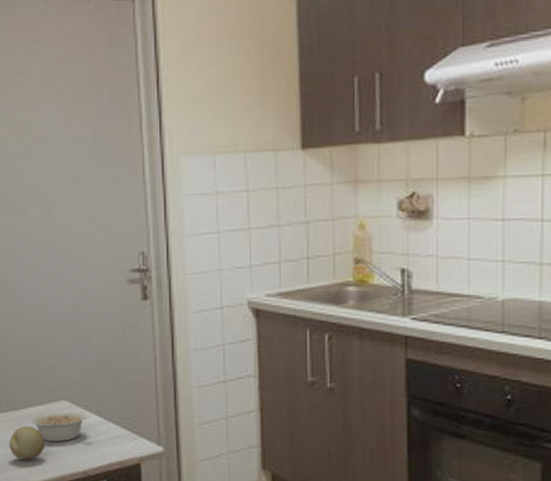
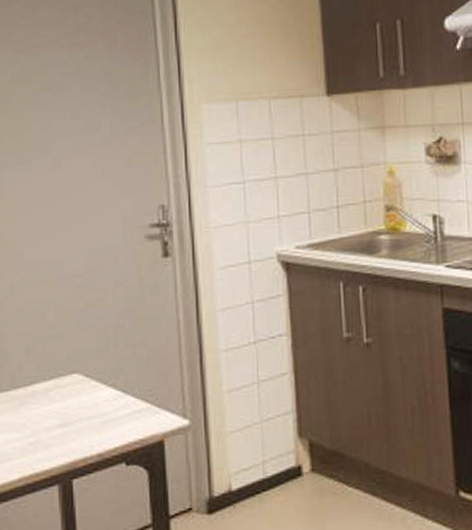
fruit: present [8,425,45,461] -> none [10,405,53,447]
legume: present [31,411,89,441] -> none [37,385,105,422]

